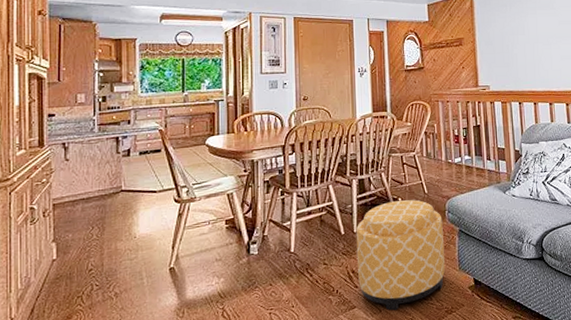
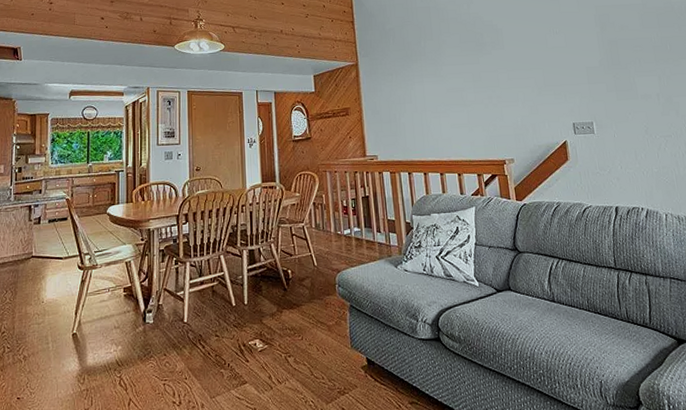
ottoman: present [356,199,446,311] -> none [246,271,337,388]

